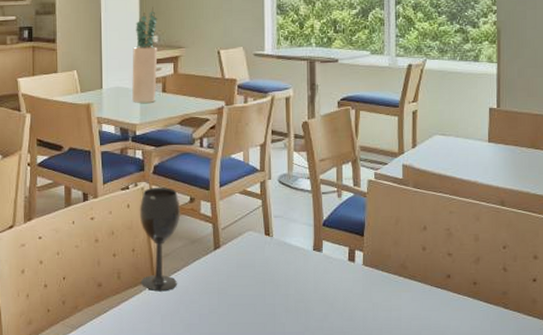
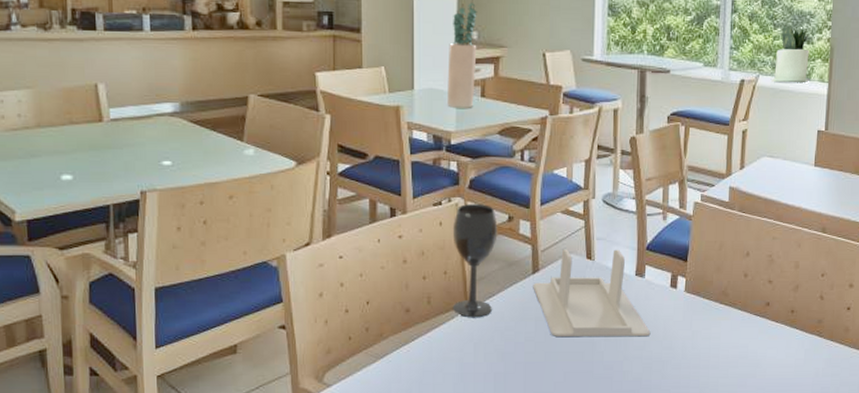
napkin holder: none [215,226,331,309] -> present [533,249,651,337]
planter: none [438,12,477,66] -> present [770,25,811,84]

